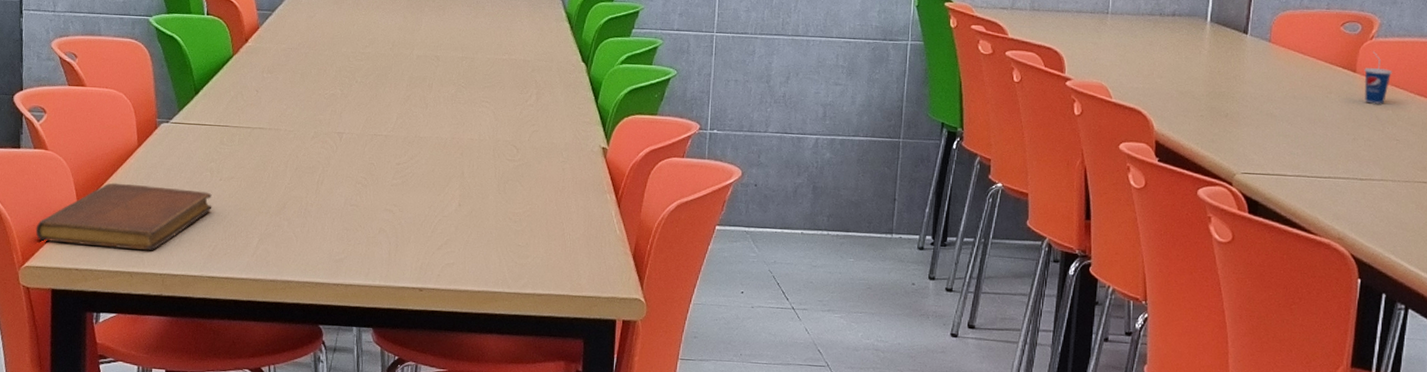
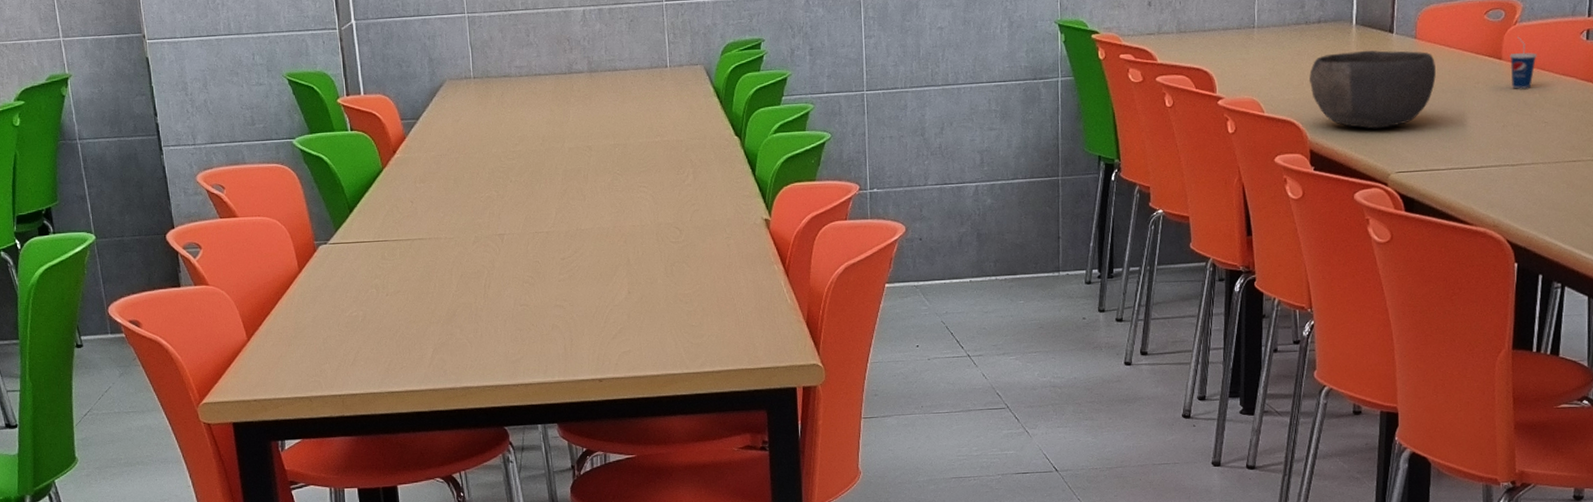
notebook: present [35,182,212,251] -> none [208,308,382,376]
bowl: none [1159,47,1288,128] -> present [1309,50,1436,129]

